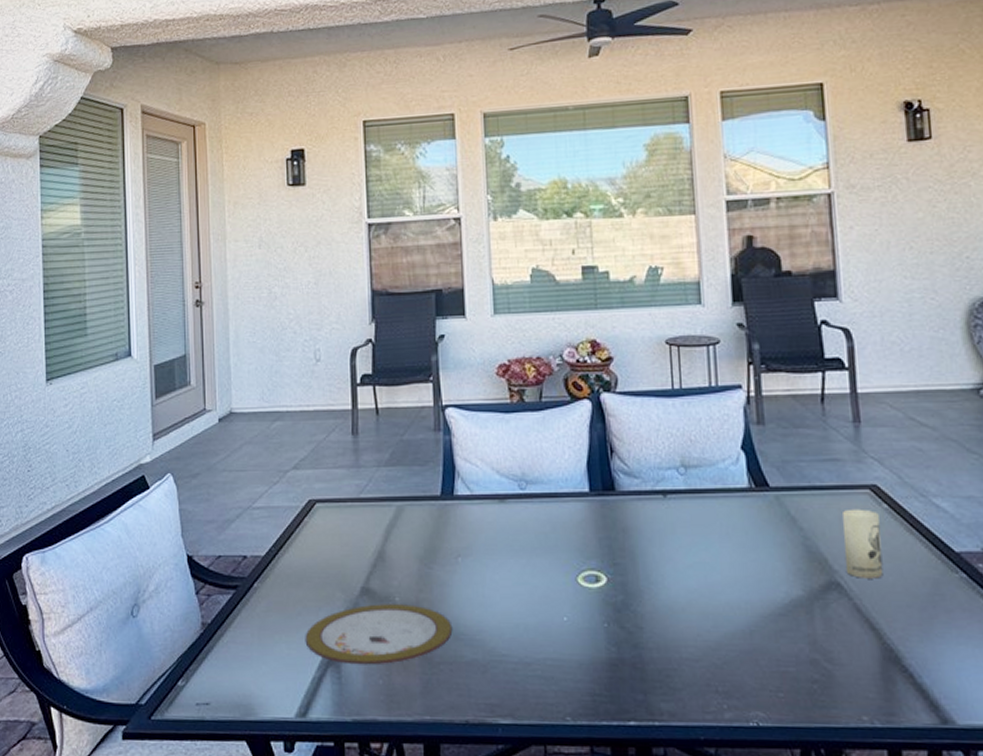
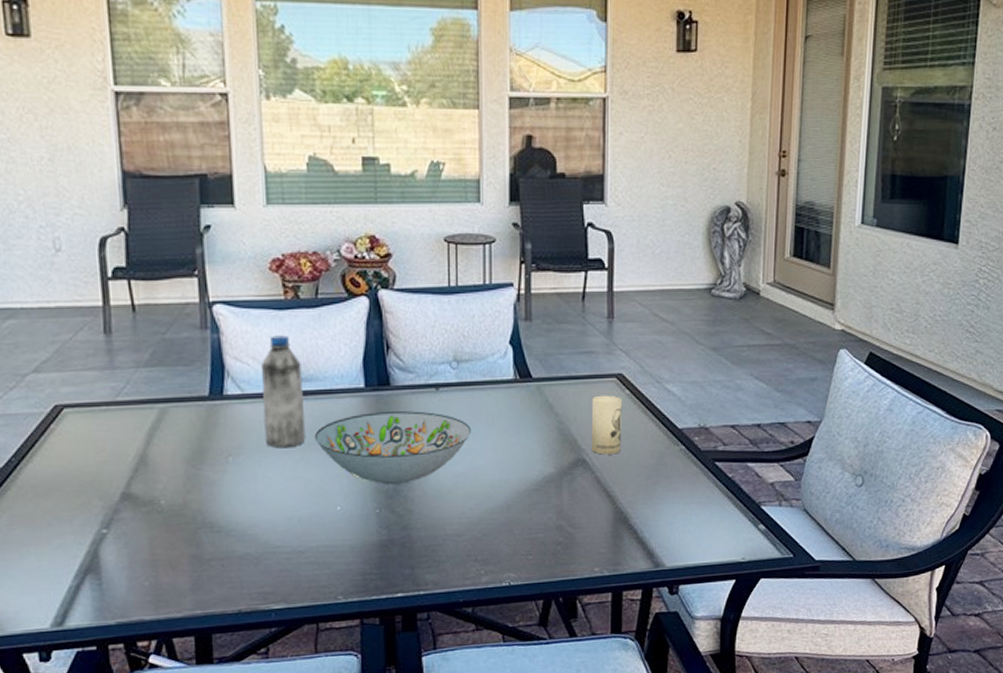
plate: present [305,604,453,665] -> none [57,506,224,570]
water bottle: none [488,438,532,552] -> present [260,335,306,449]
decorative bowl: none [540,518,705,597] -> present [314,411,472,485]

